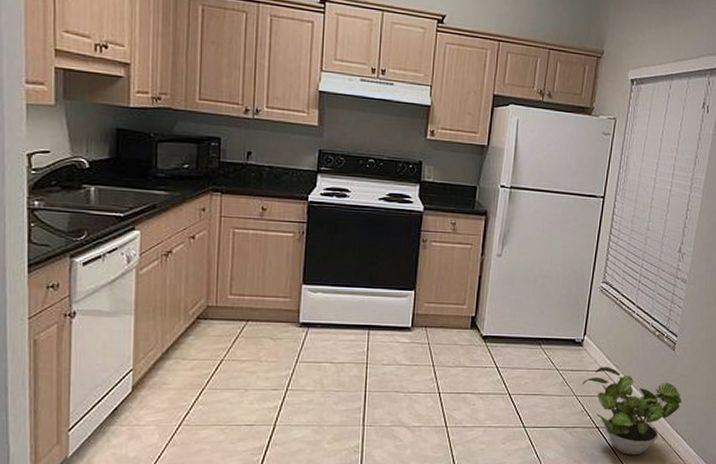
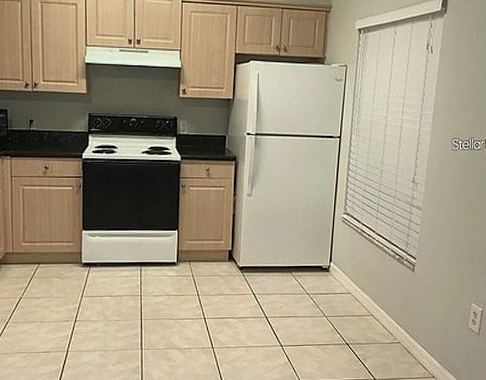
potted plant: present [581,367,682,456] -> none [330,289,424,368]

